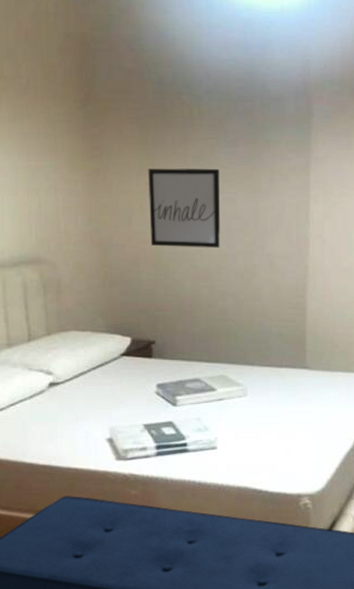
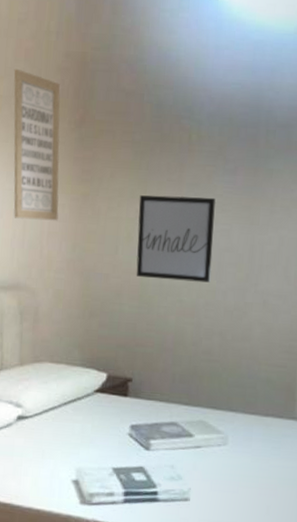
wall art: none [16,49,72,196] -> present [14,68,60,221]

